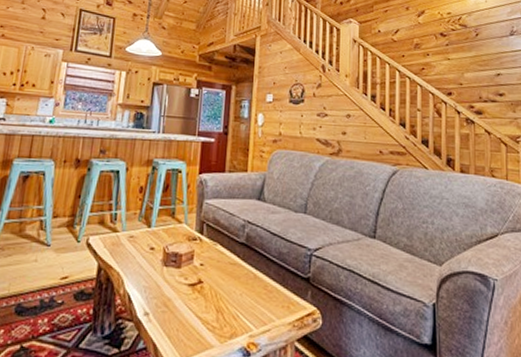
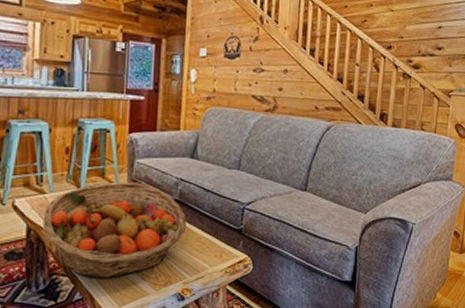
fruit basket: none [113,222,253,326] -> present [42,182,187,278]

